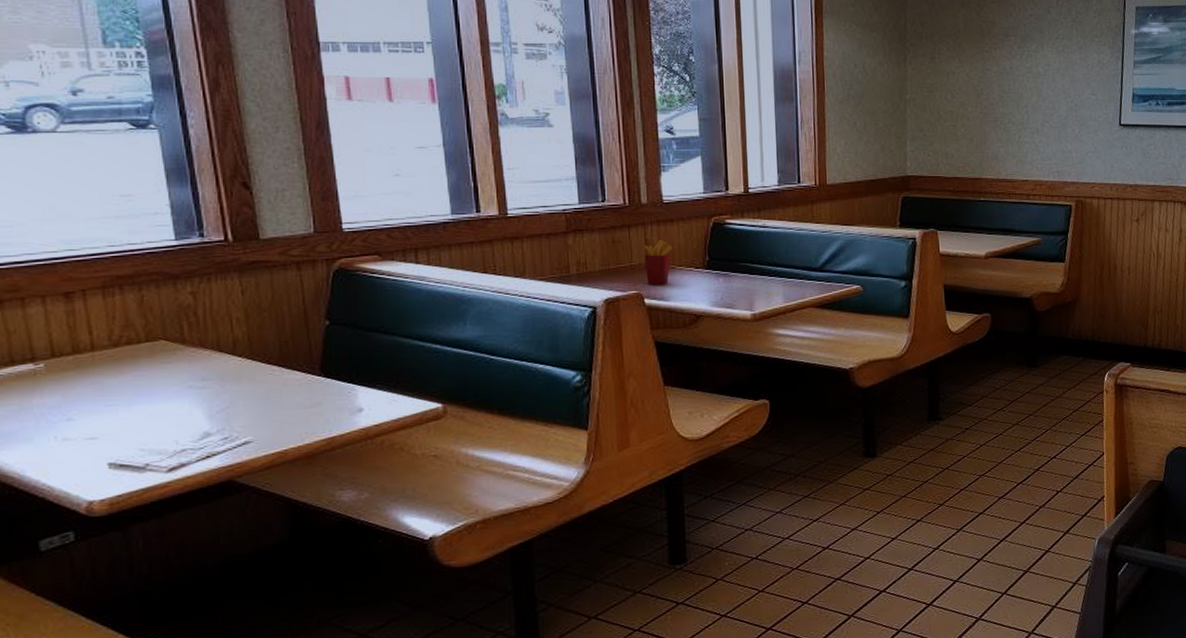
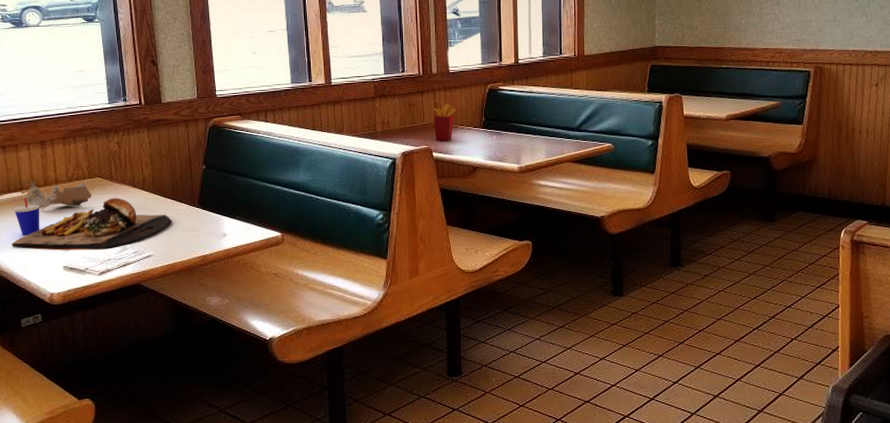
food tray: none [19,367,281,442] -> present [11,198,172,250]
beverage cup: none [21,371,68,425] -> present [14,198,40,236]
crumpled paper: none [36,346,153,388] -> present [22,180,92,210]

